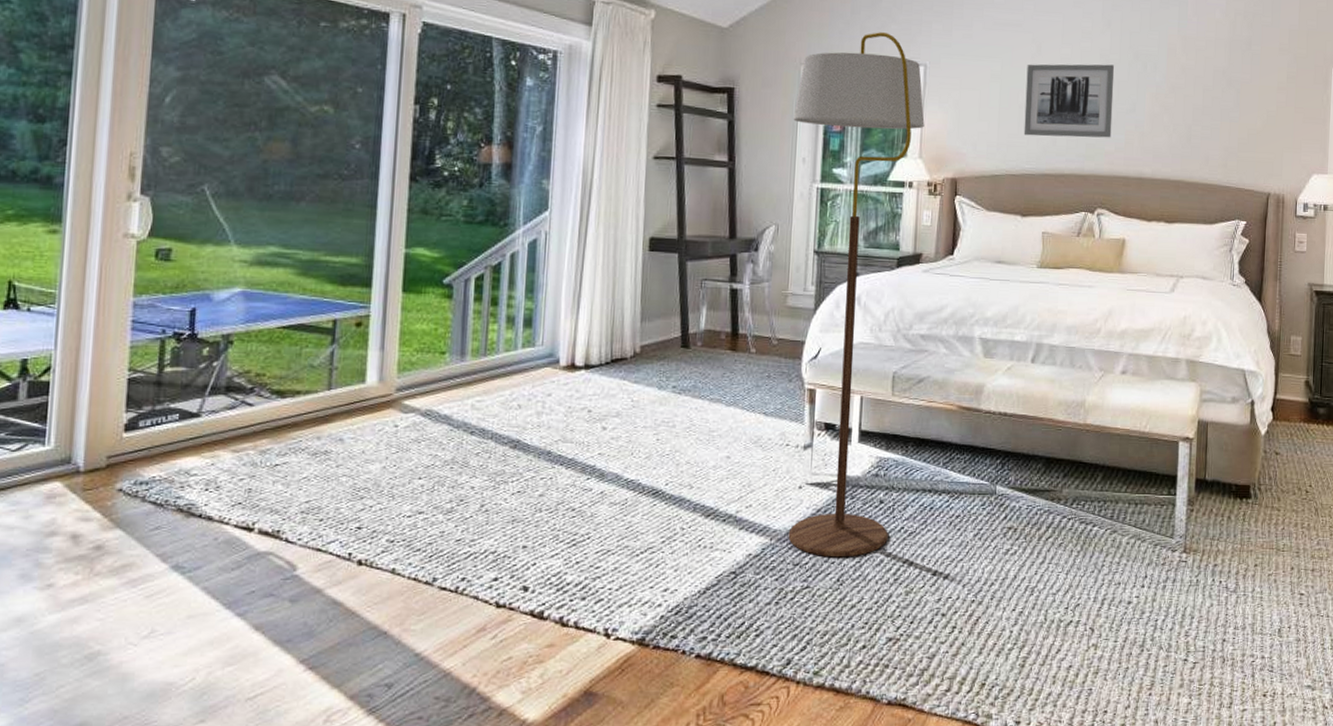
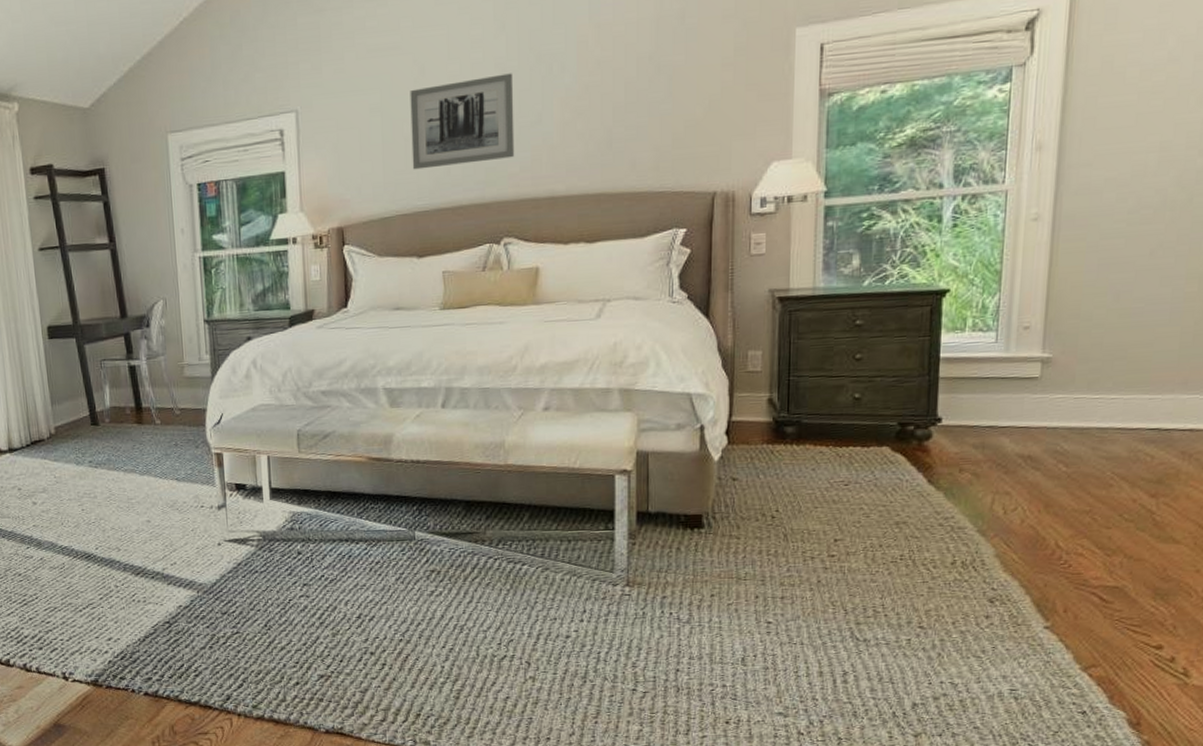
floor lamp: present [788,32,925,558] -> none [166,83,310,606]

